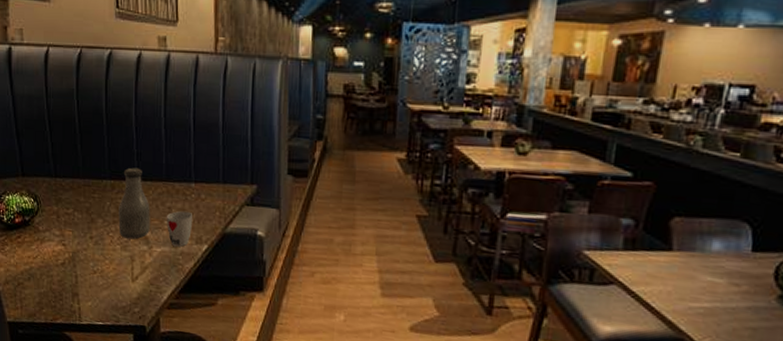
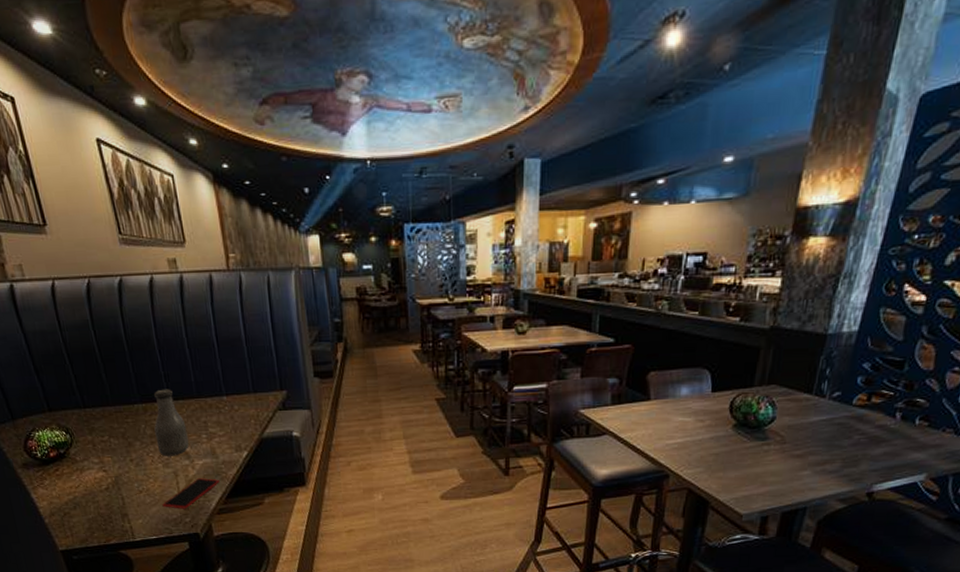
smartphone: none [114,266,175,298] -> present [162,478,220,509]
cup: present [166,210,192,247] -> none [202,423,230,457]

